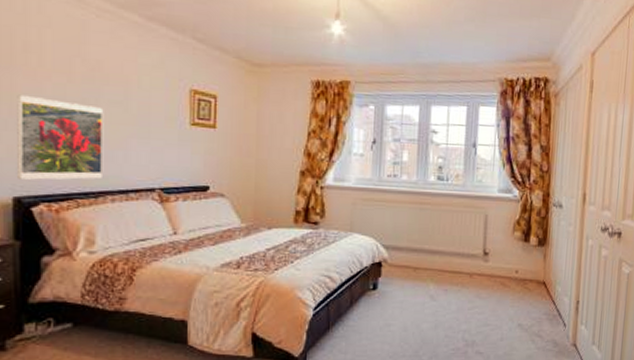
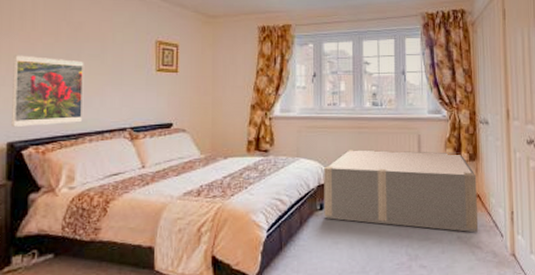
storage bench: none [377,227,544,321] -> present [324,149,478,233]

